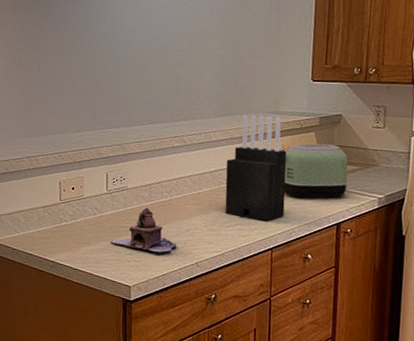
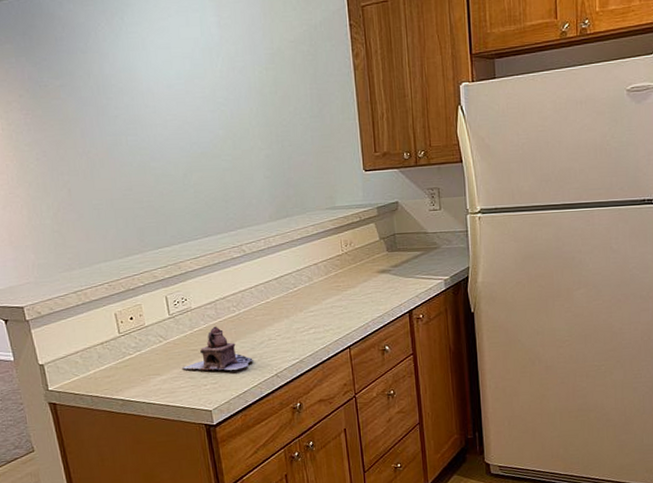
knife block: present [225,115,287,221] -> none [290,212,356,320]
toaster: present [283,143,349,198] -> none [348,232,414,292]

